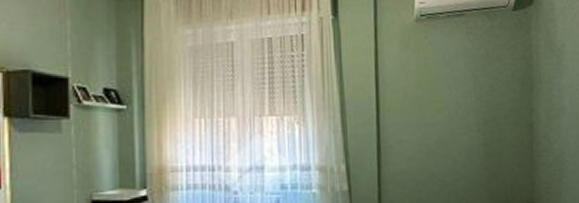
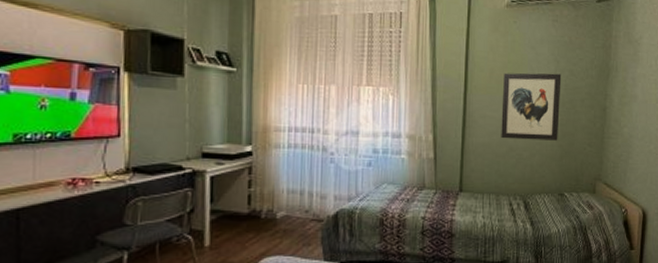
wall art: none [418,89,483,165] -> present [501,73,562,141]

